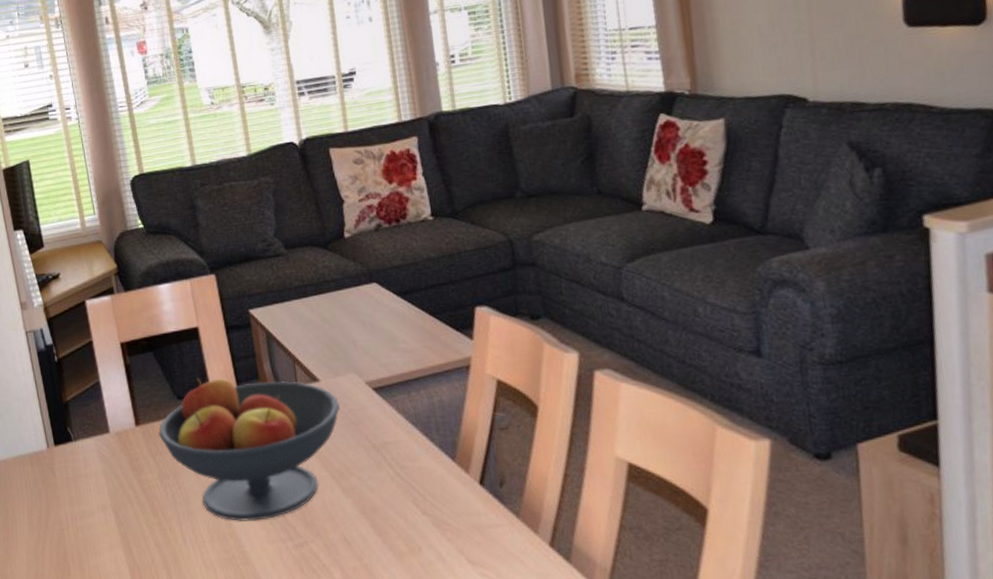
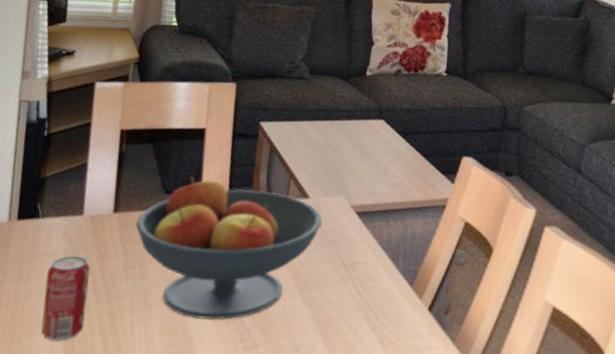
beverage can: none [93,474,140,558] -> present [40,256,91,341]

